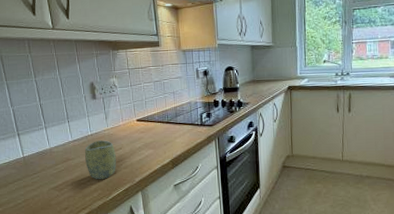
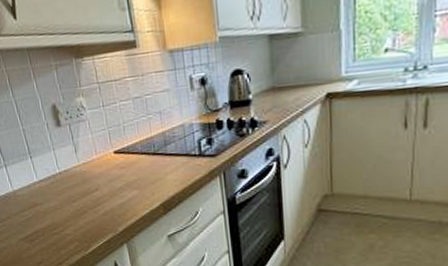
cup: present [85,140,116,179] -> none [54,180,94,228]

